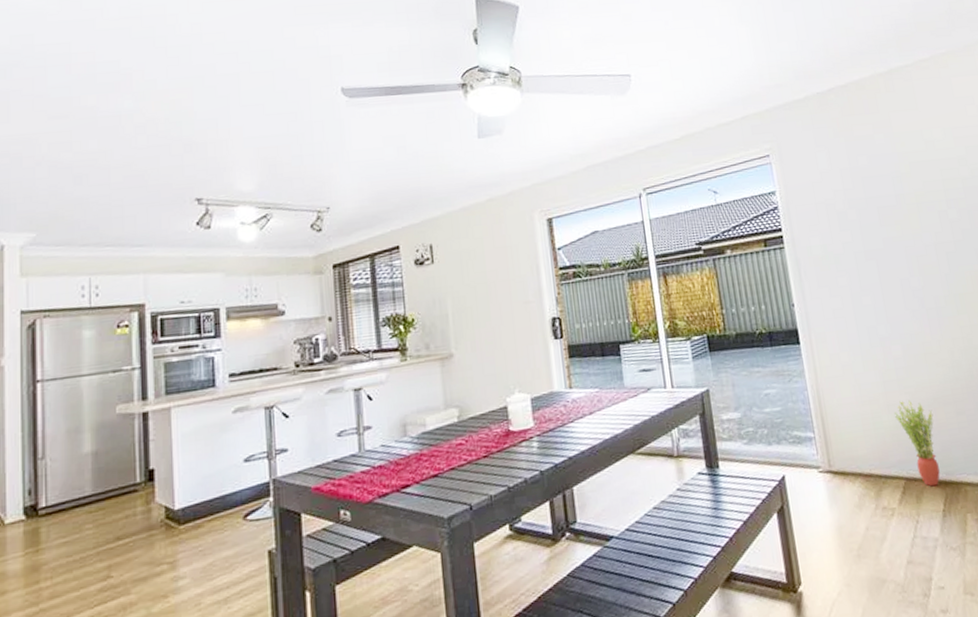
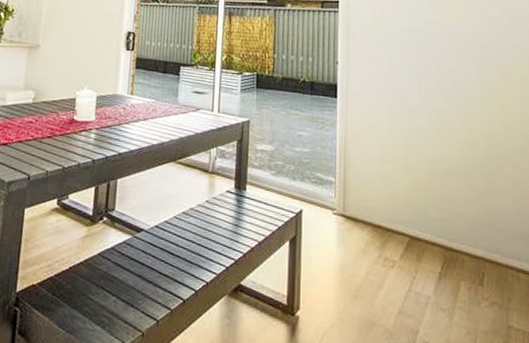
potted plant: present [894,400,940,487] -> none [411,167,446,250]

